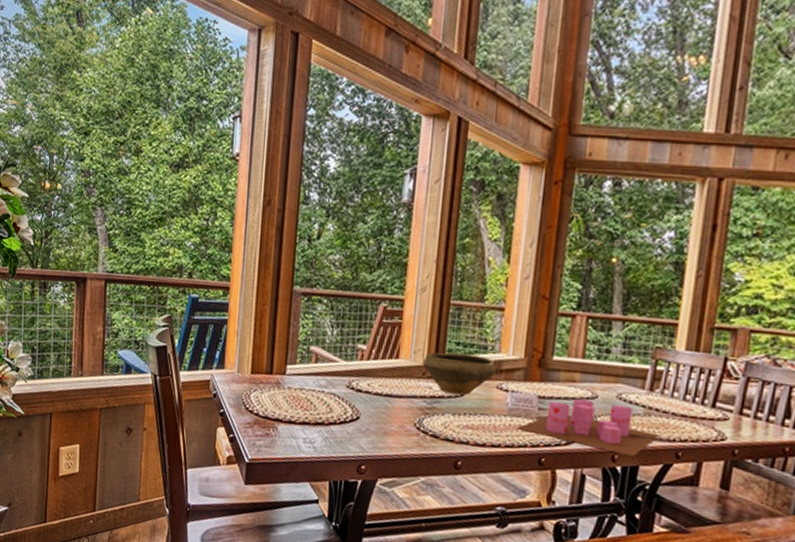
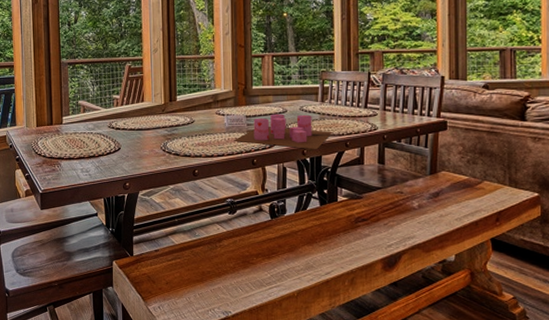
bowl: present [422,352,496,395] -> none [161,92,214,122]

